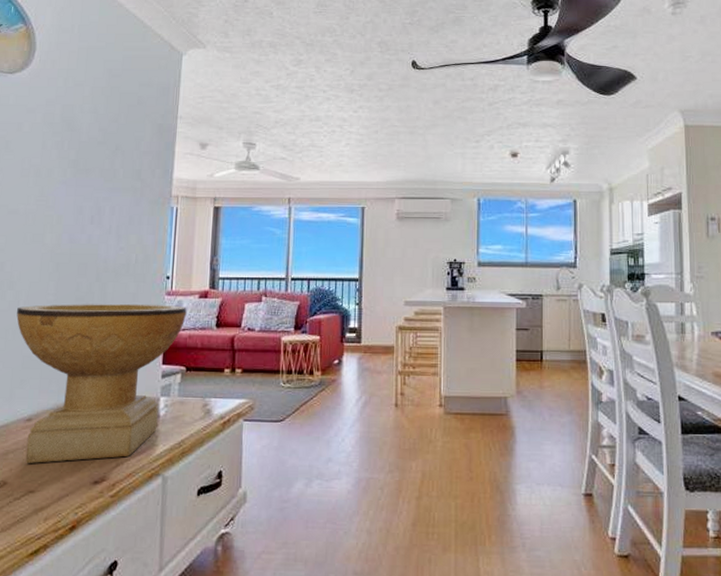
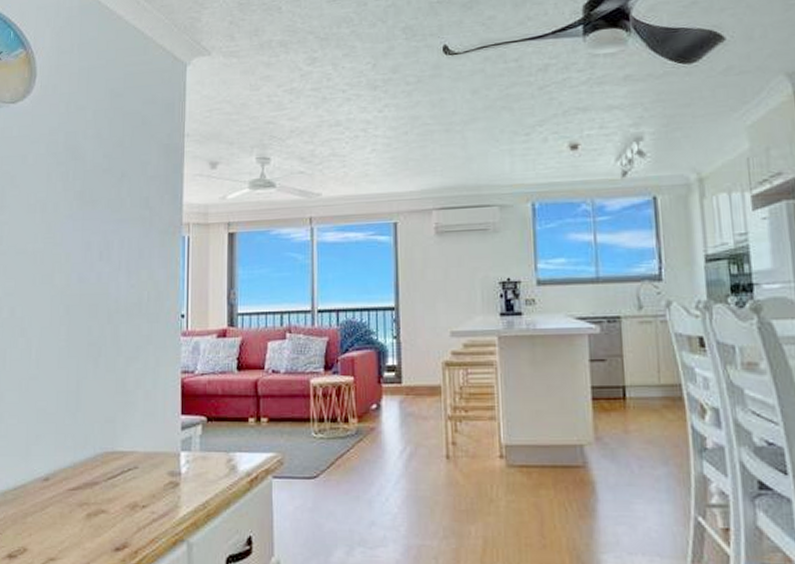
decorative bowl: present [16,303,187,463] -> none [29,346,204,528]

